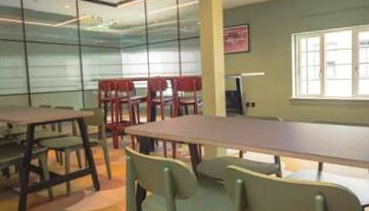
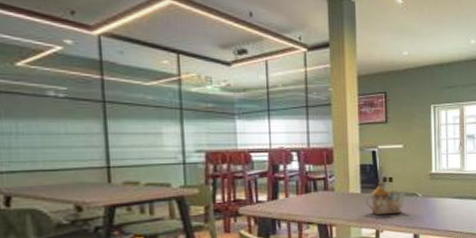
teapot: none [229,106,267,137] -> present [364,182,406,215]

